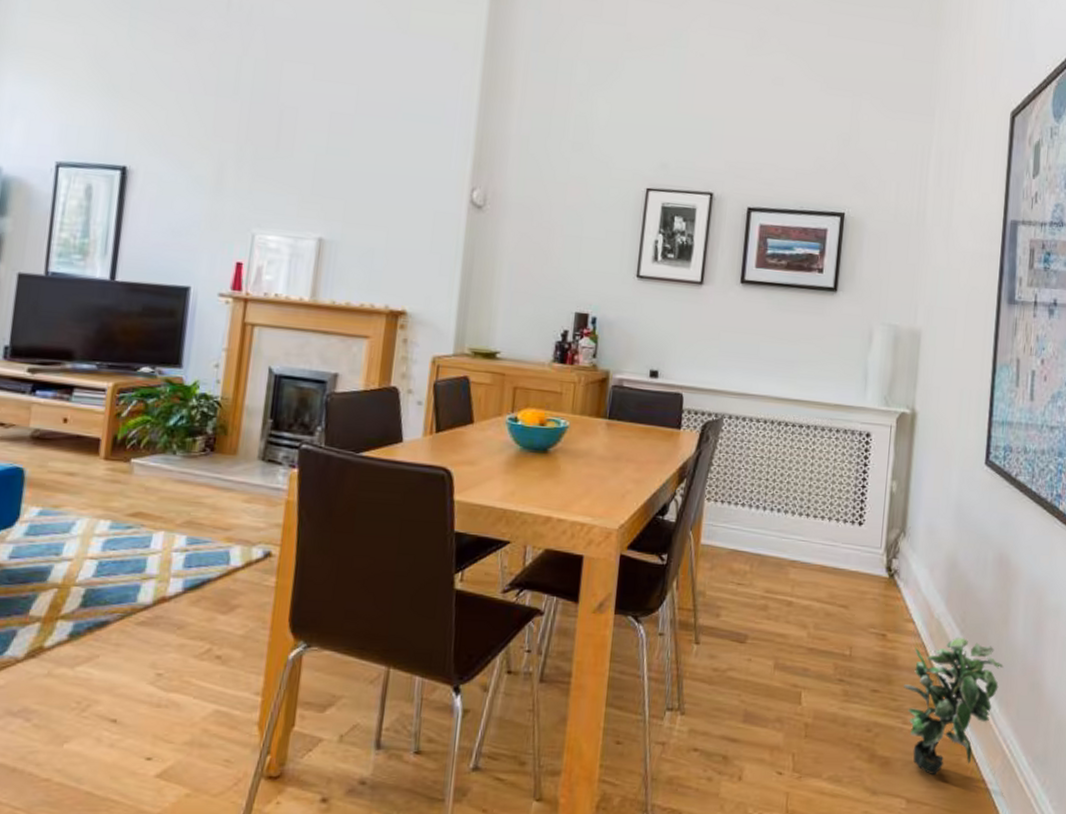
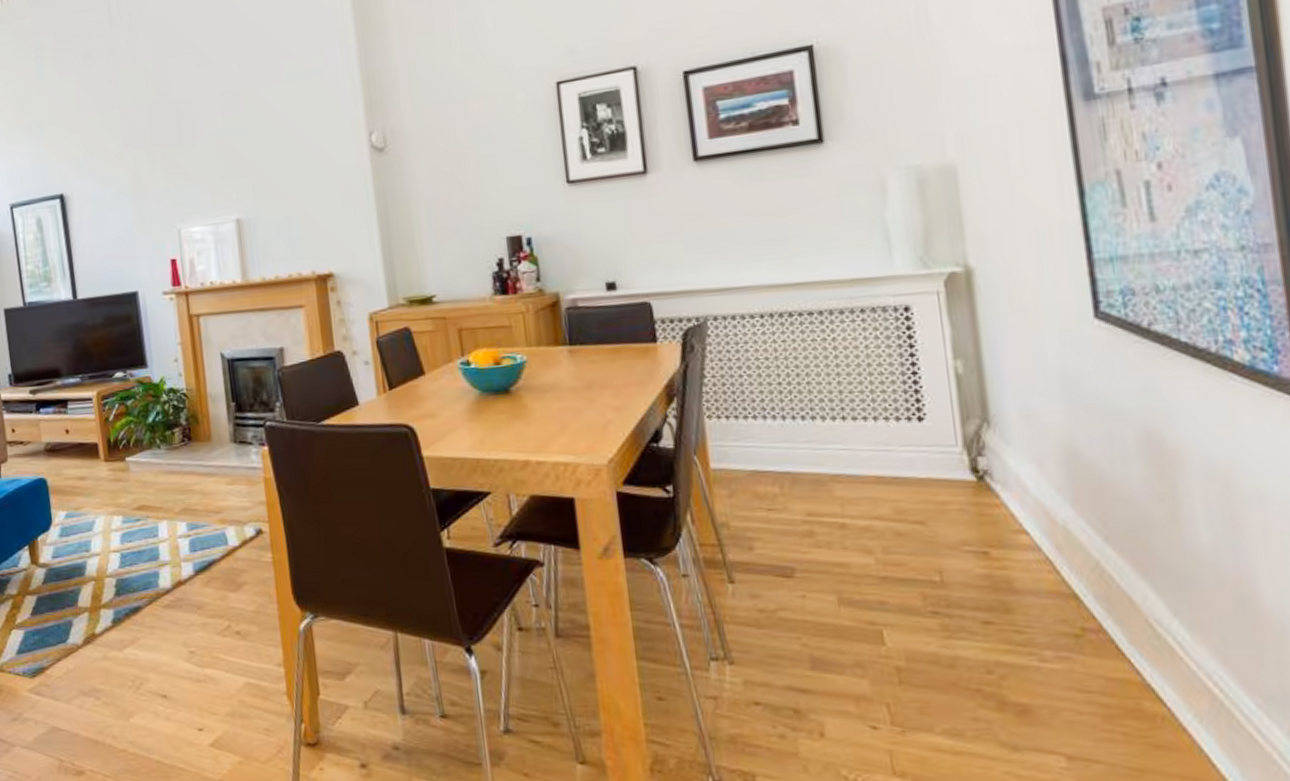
potted plant: present [904,636,1004,776] -> none [1030,545,1185,726]

